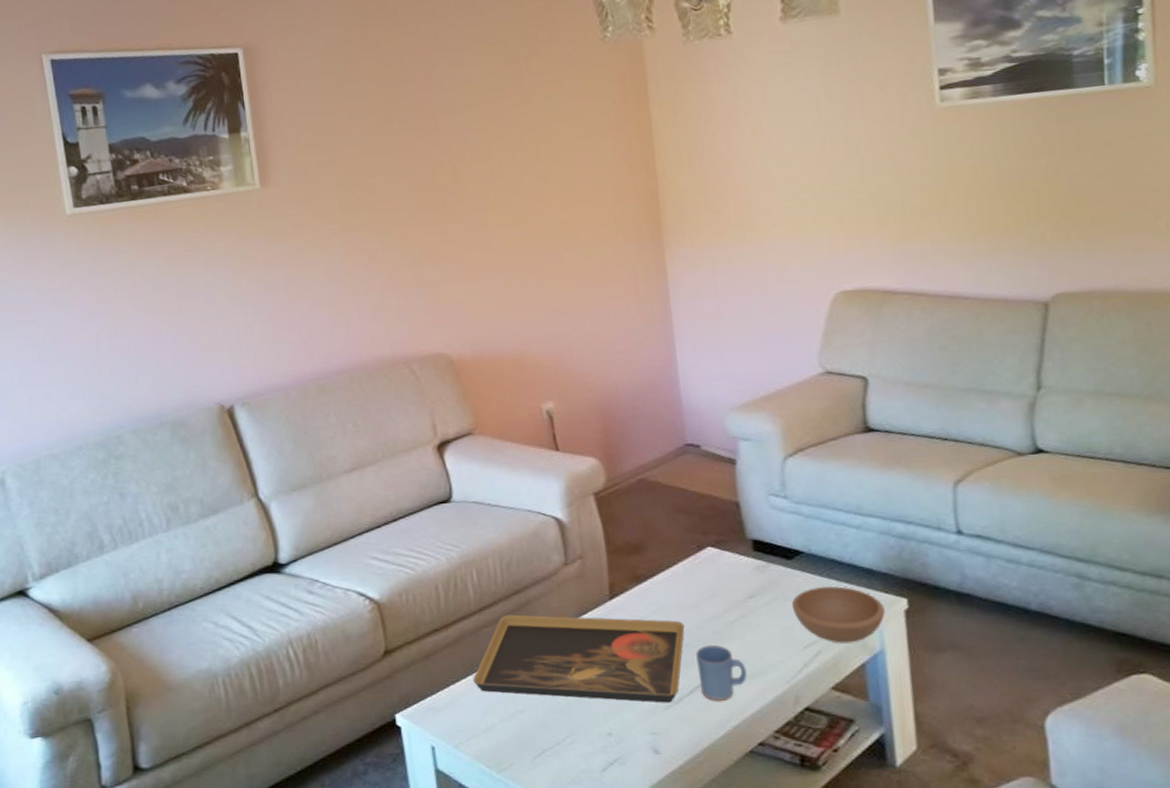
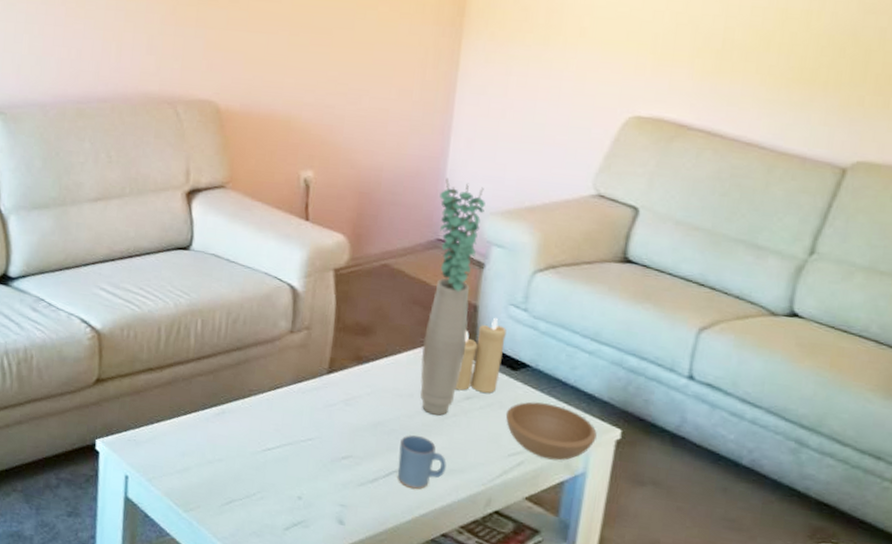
decorative tray: present [473,614,685,703] -> none [177,368,396,481]
vase: none [677,383,739,622] -> present [420,178,486,417]
candle: none [733,510,777,591] -> present [455,317,507,393]

